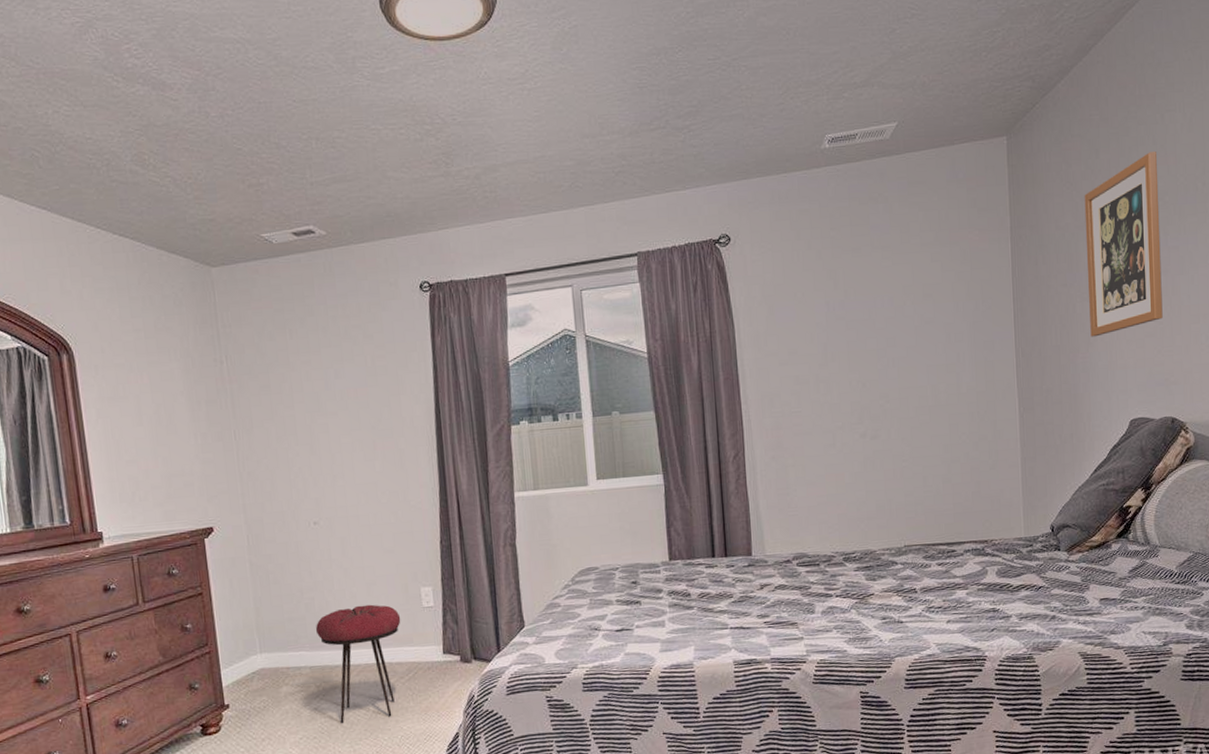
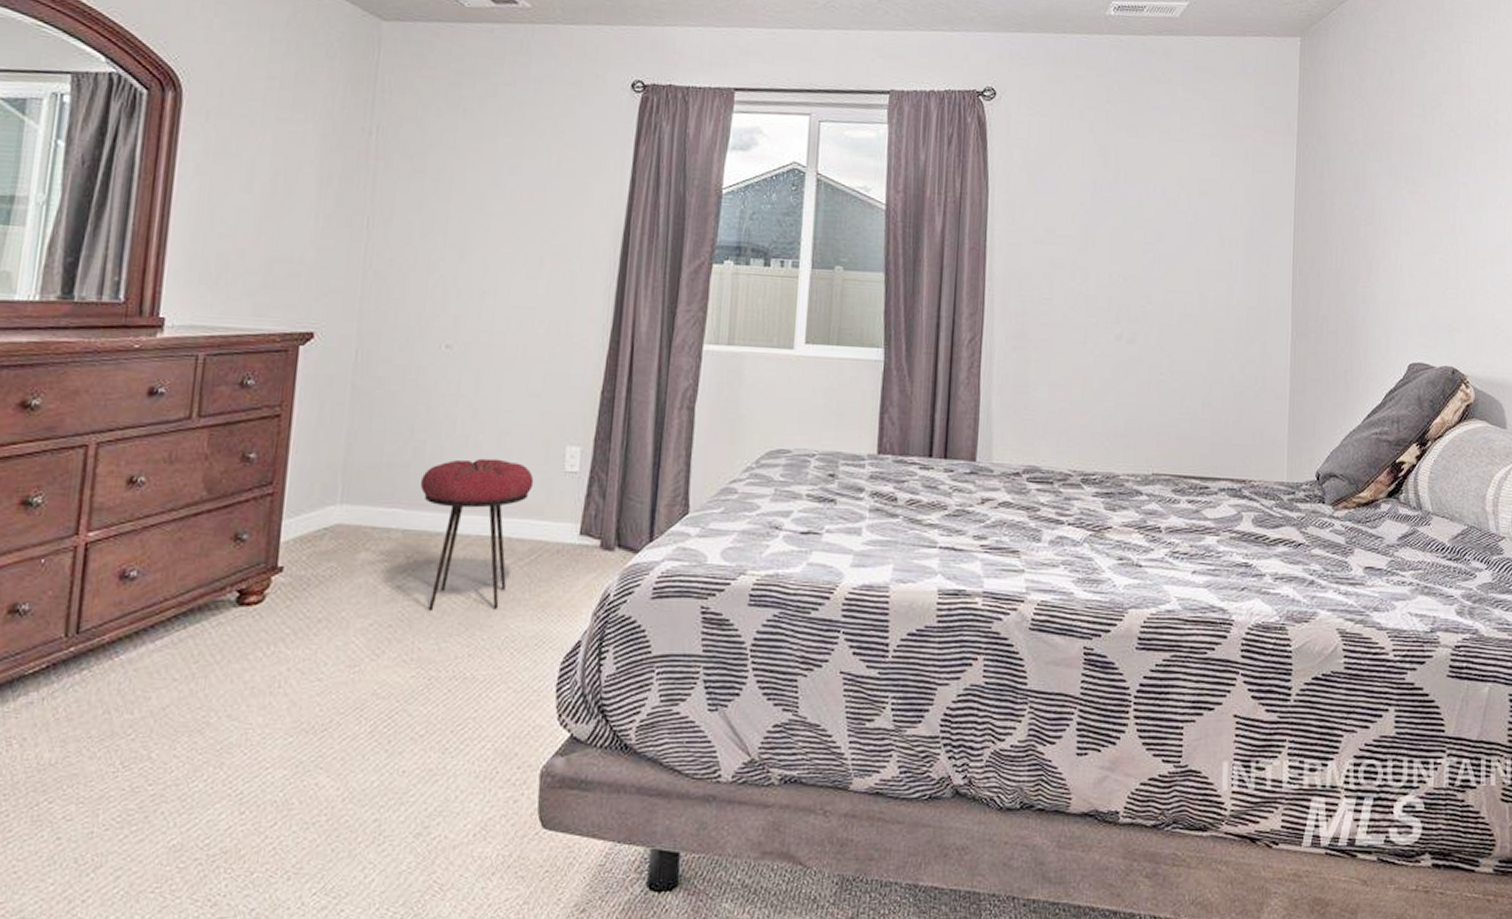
wall art: present [1084,152,1163,337] -> none [1373,80,1451,266]

